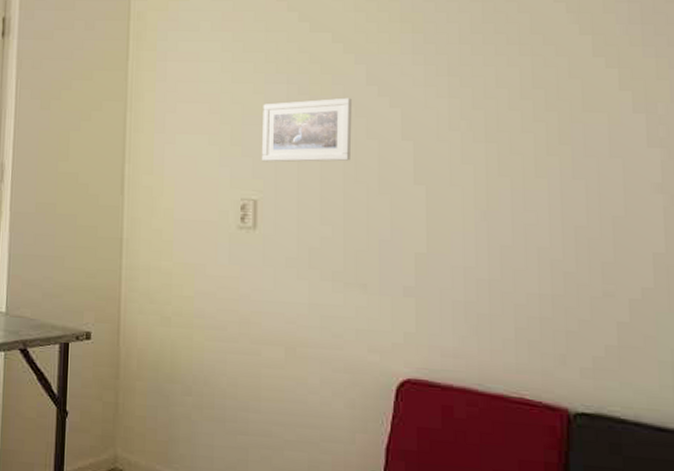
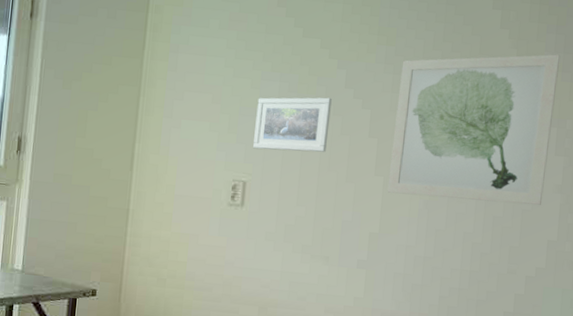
wall art: none [432,26,638,210] -> present [387,54,561,206]

